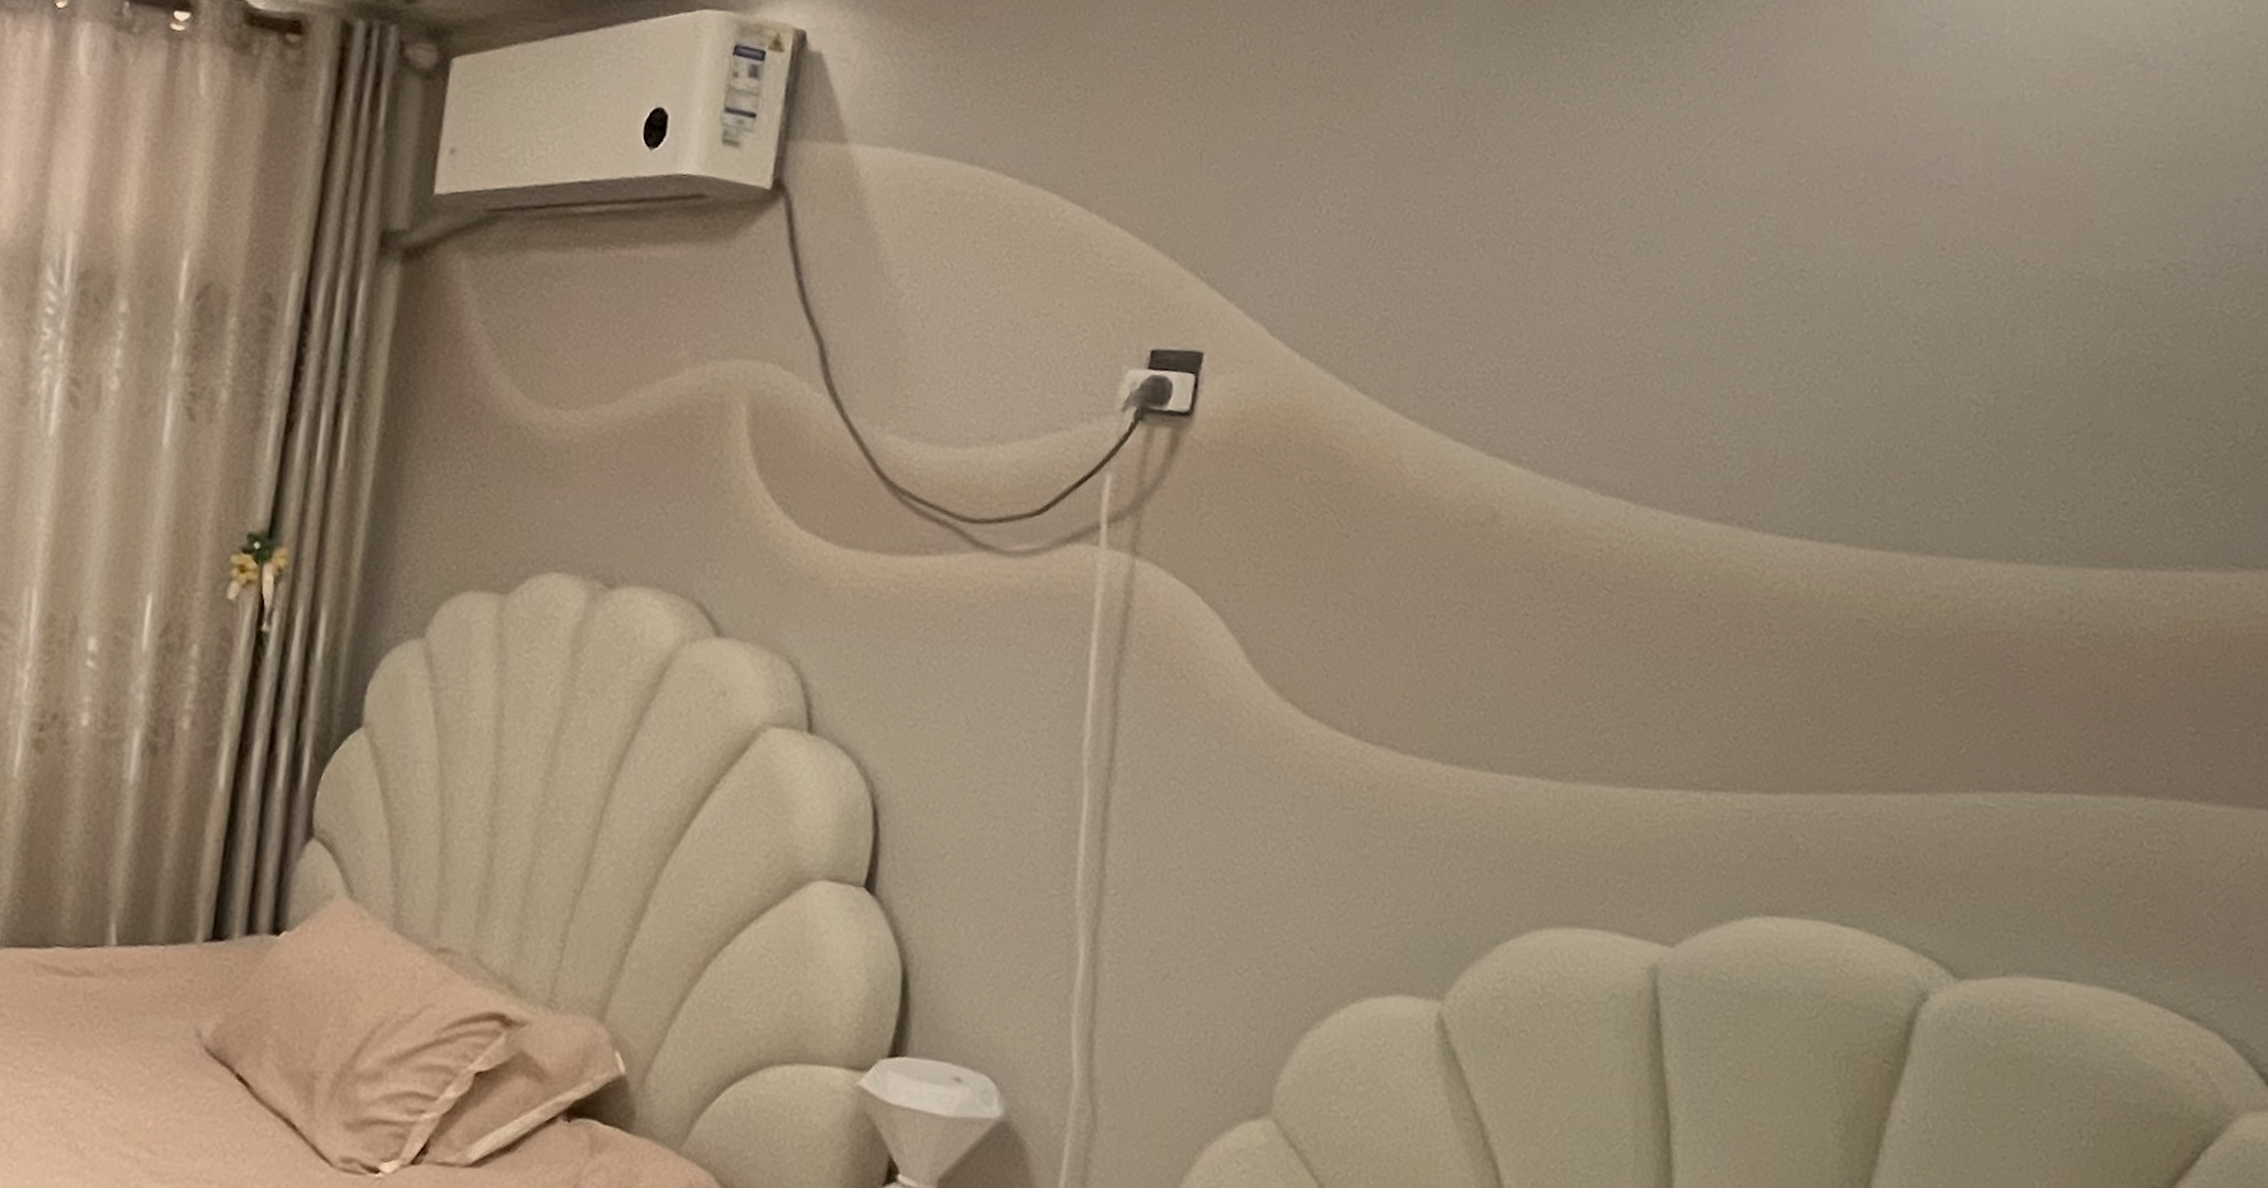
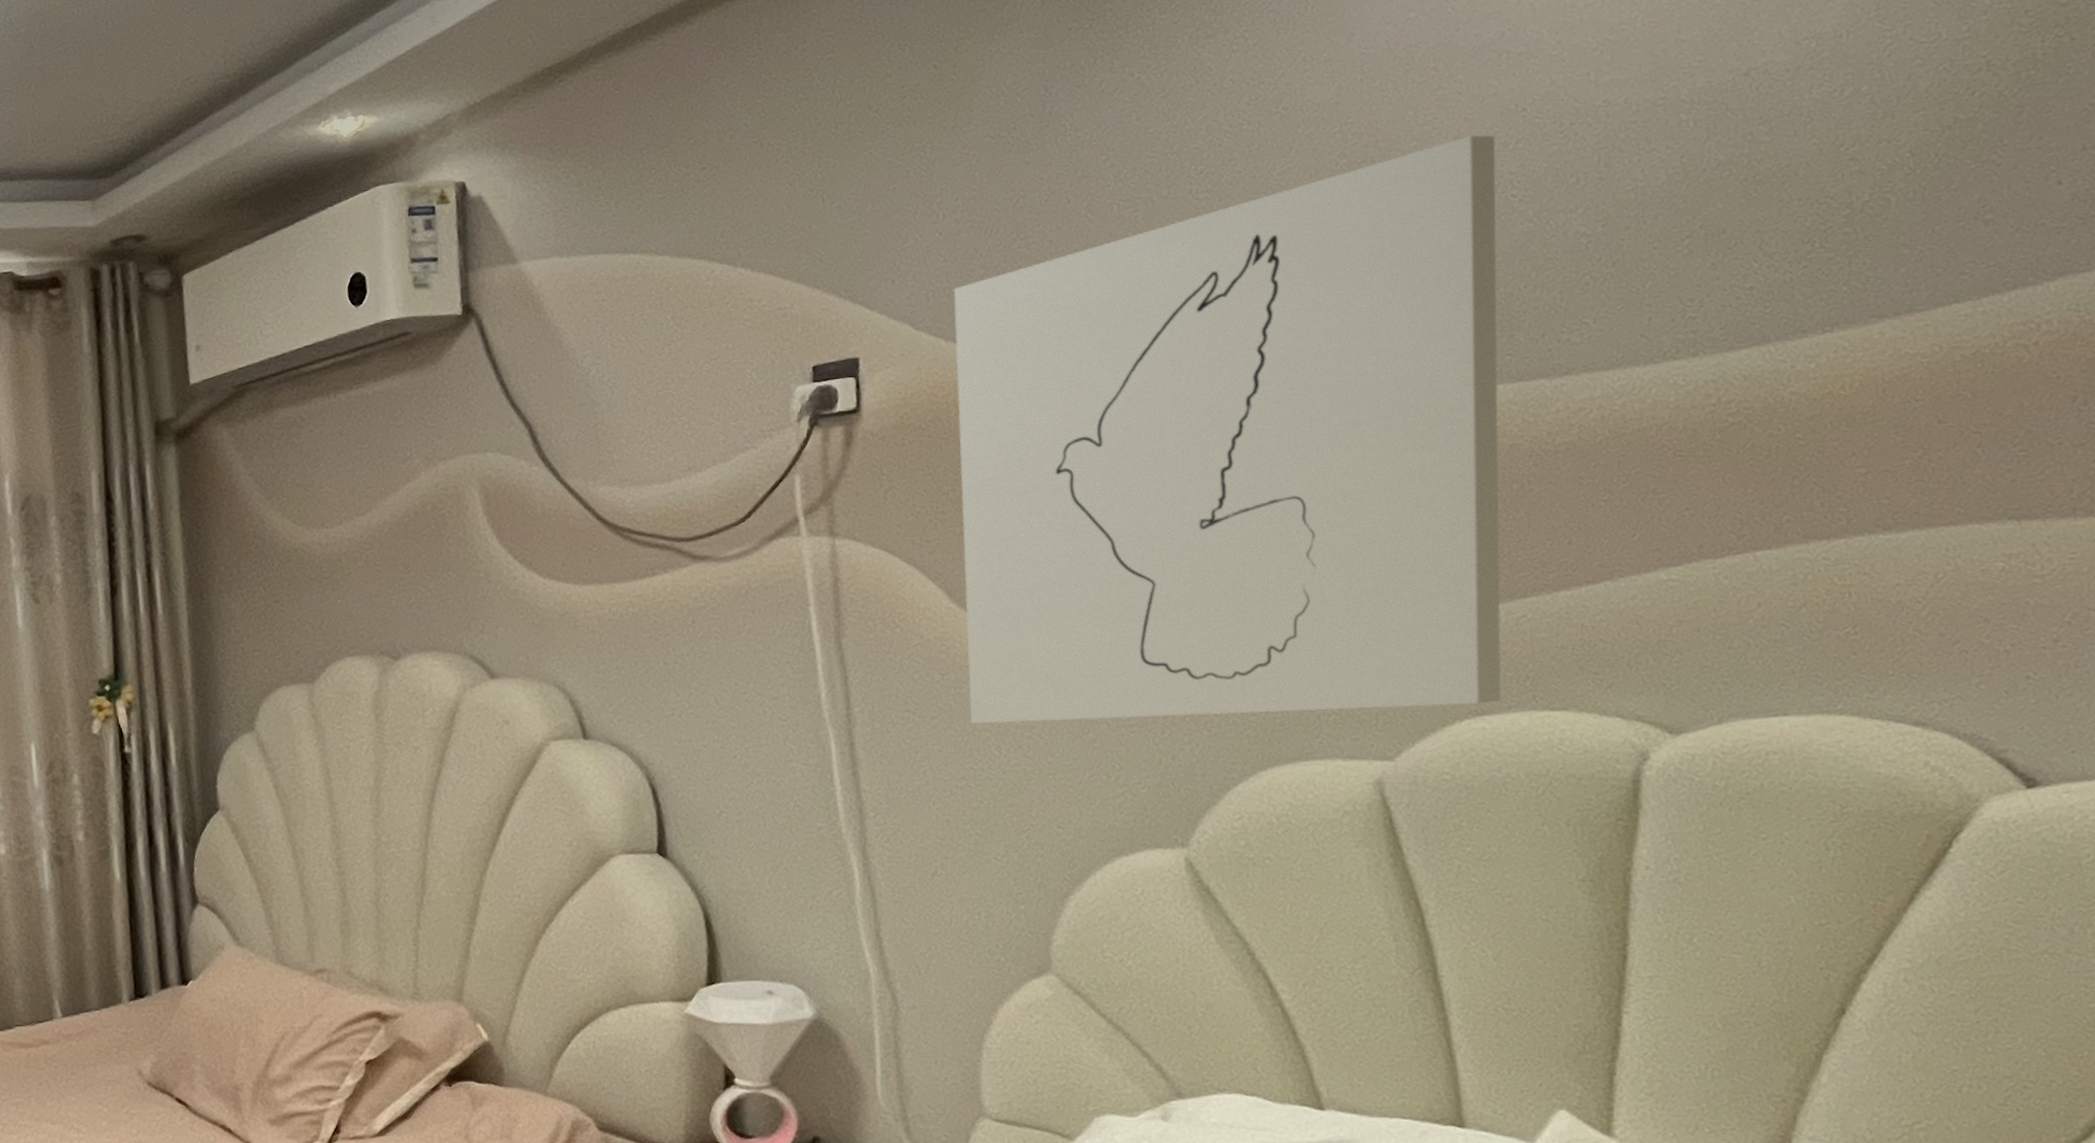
wall art: none [1240,263,1909,904] -> present [952,135,1502,725]

